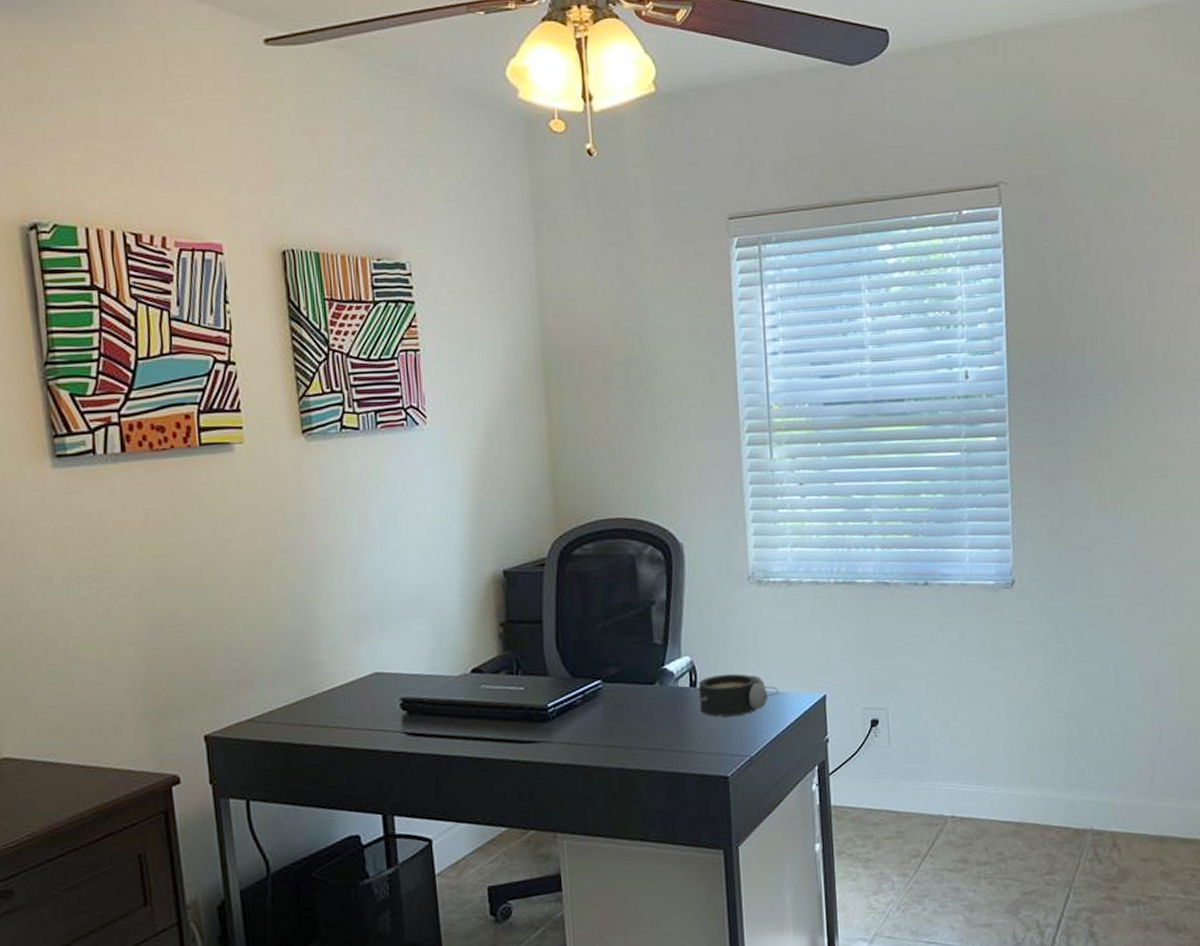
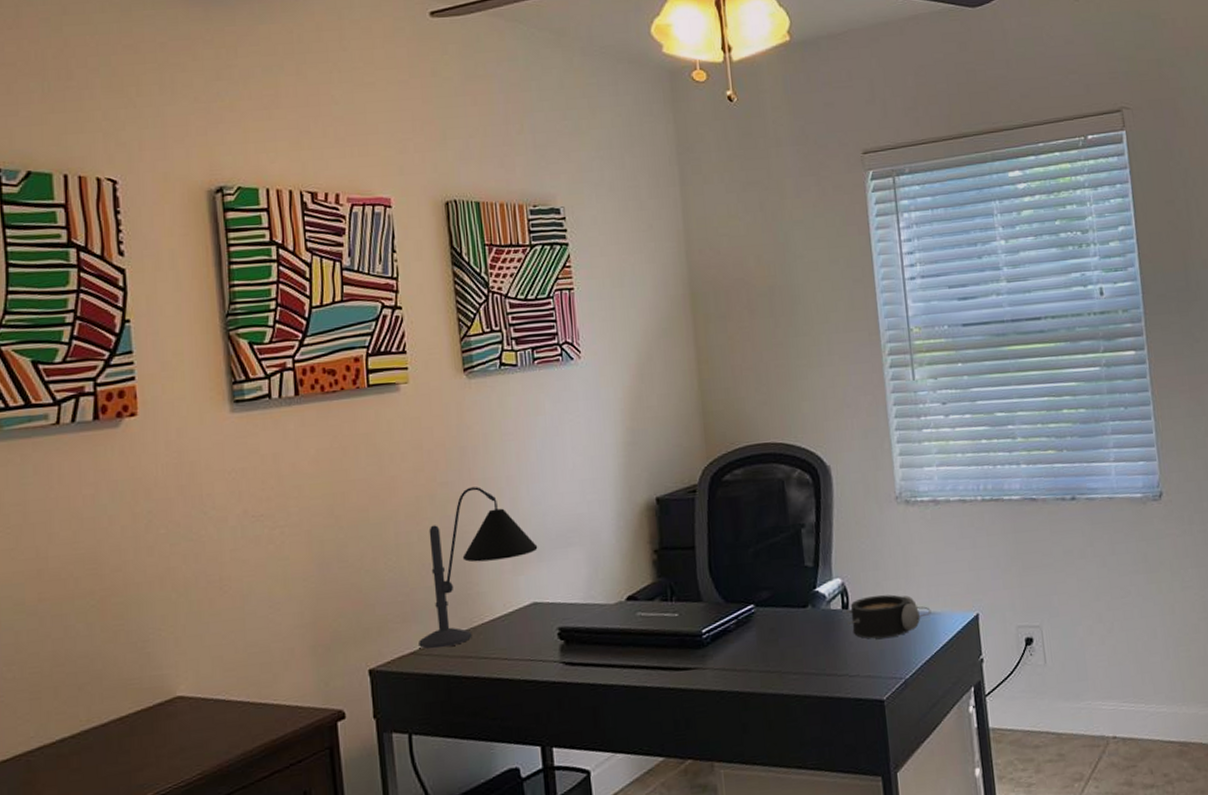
desk lamp: none [256,553,380,717] -> present [419,487,538,649]

